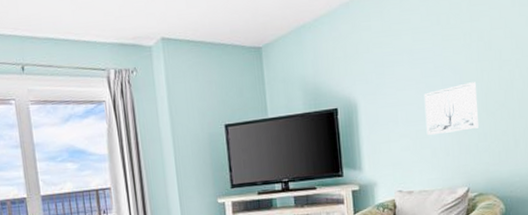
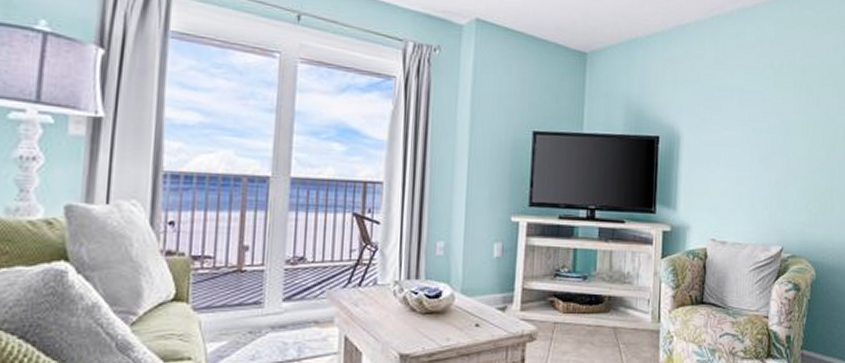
wall art: present [424,82,478,135] -> none [747,135,800,185]

